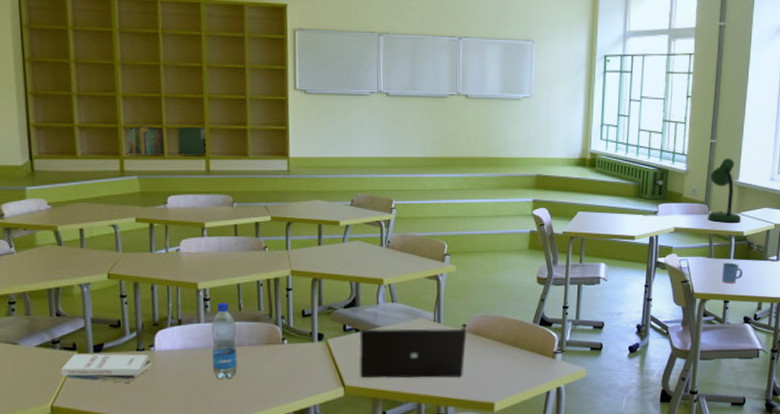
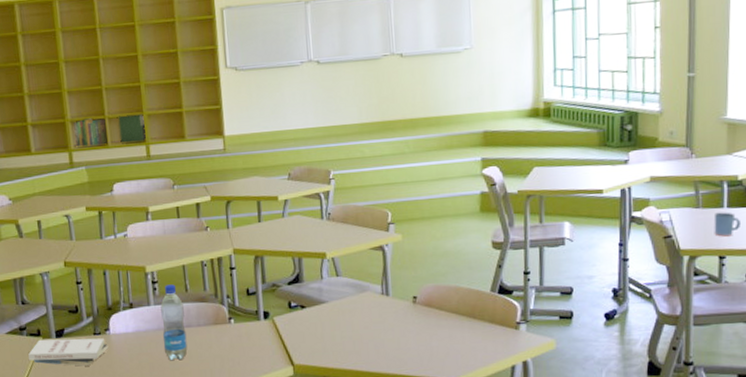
laptop: present [359,328,467,378] -> none [305,301,418,356]
desk lamp: present [708,158,742,223] -> none [691,92,734,167]

